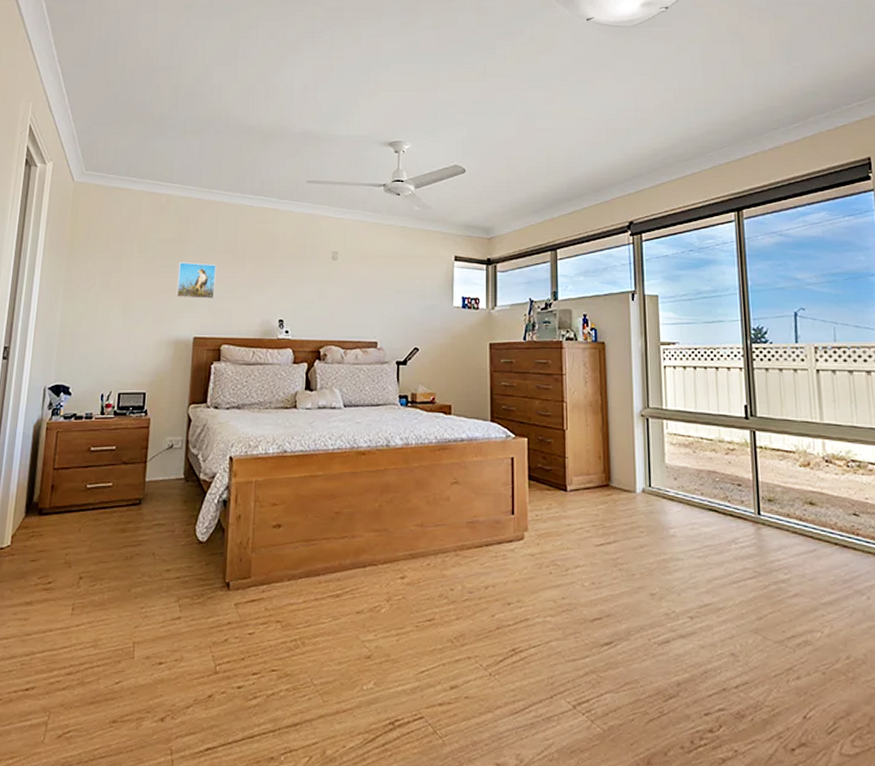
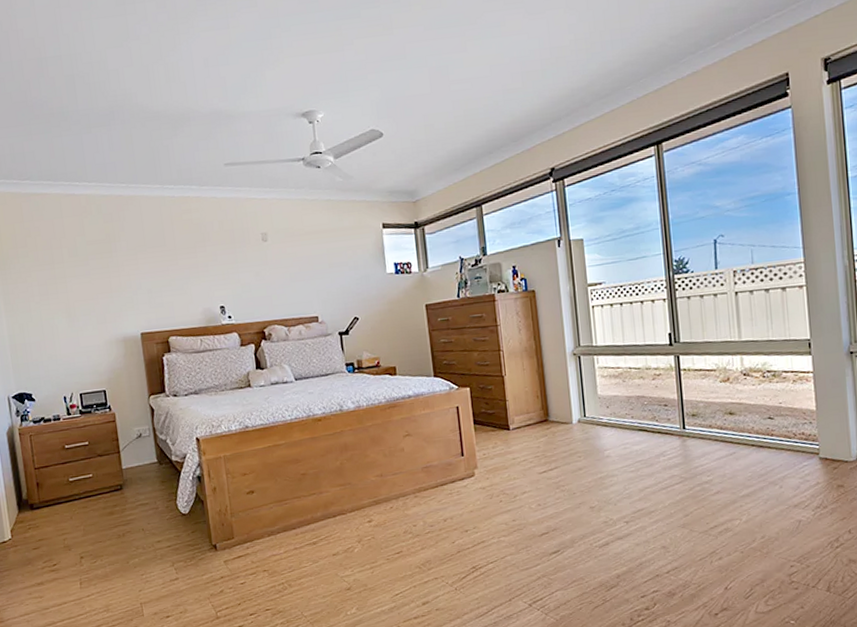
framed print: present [176,262,217,300] -> none [111,260,154,297]

